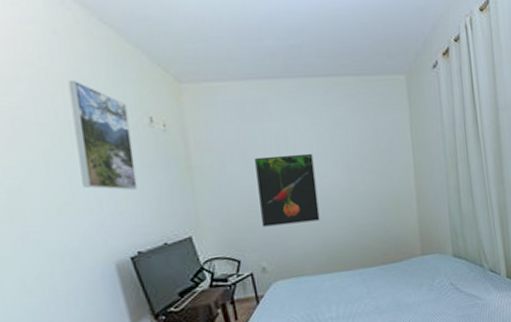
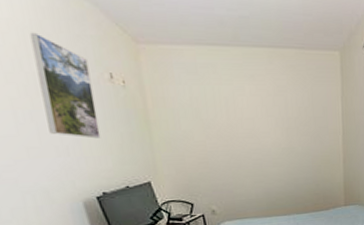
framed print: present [255,153,320,227] -> none [206,115,262,177]

